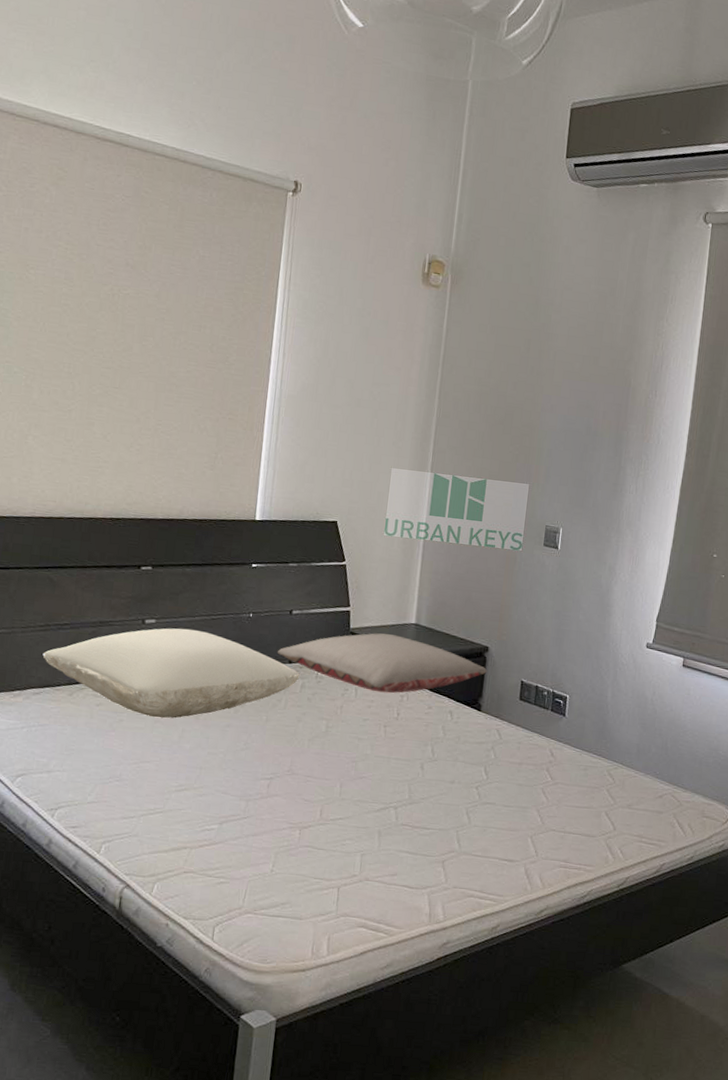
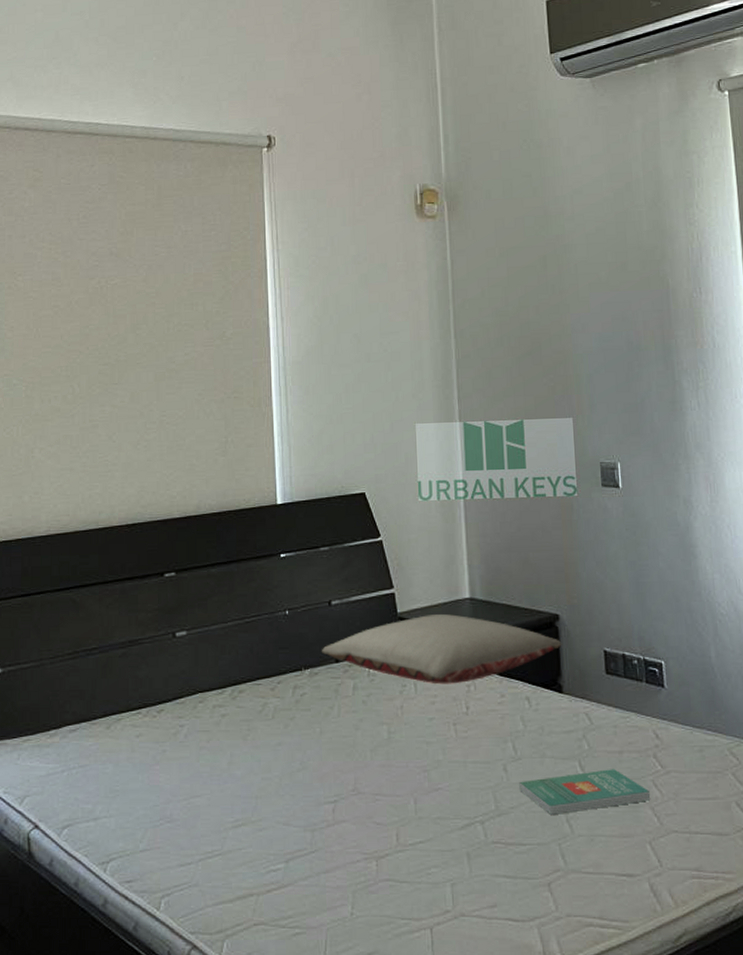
pillow: present [42,628,300,719] -> none [74,637,350,744]
book: none [431,776,539,808] -> present [519,769,651,816]

